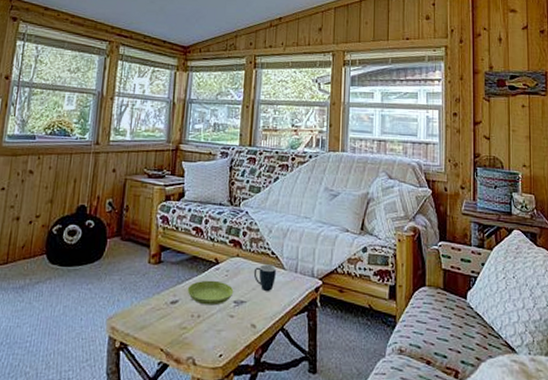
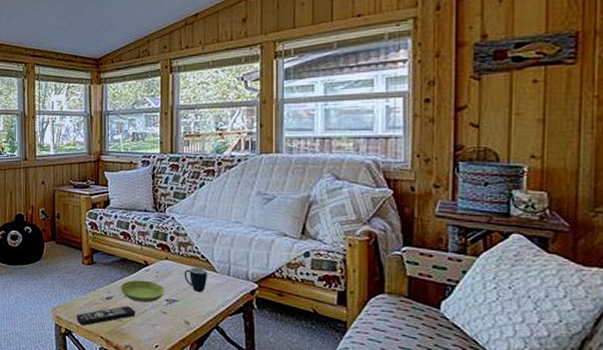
remote control: none [135,310,201,337] -> present [76,306,136,326]

